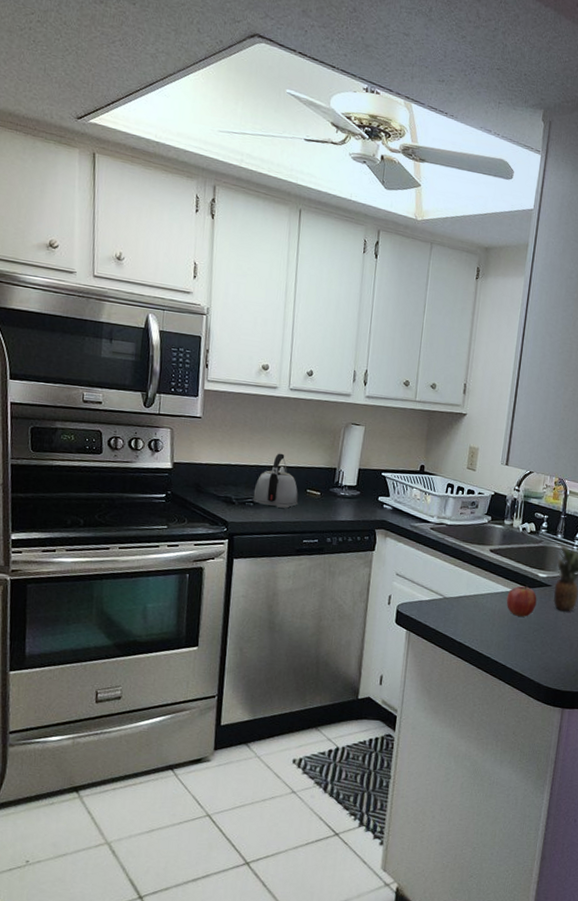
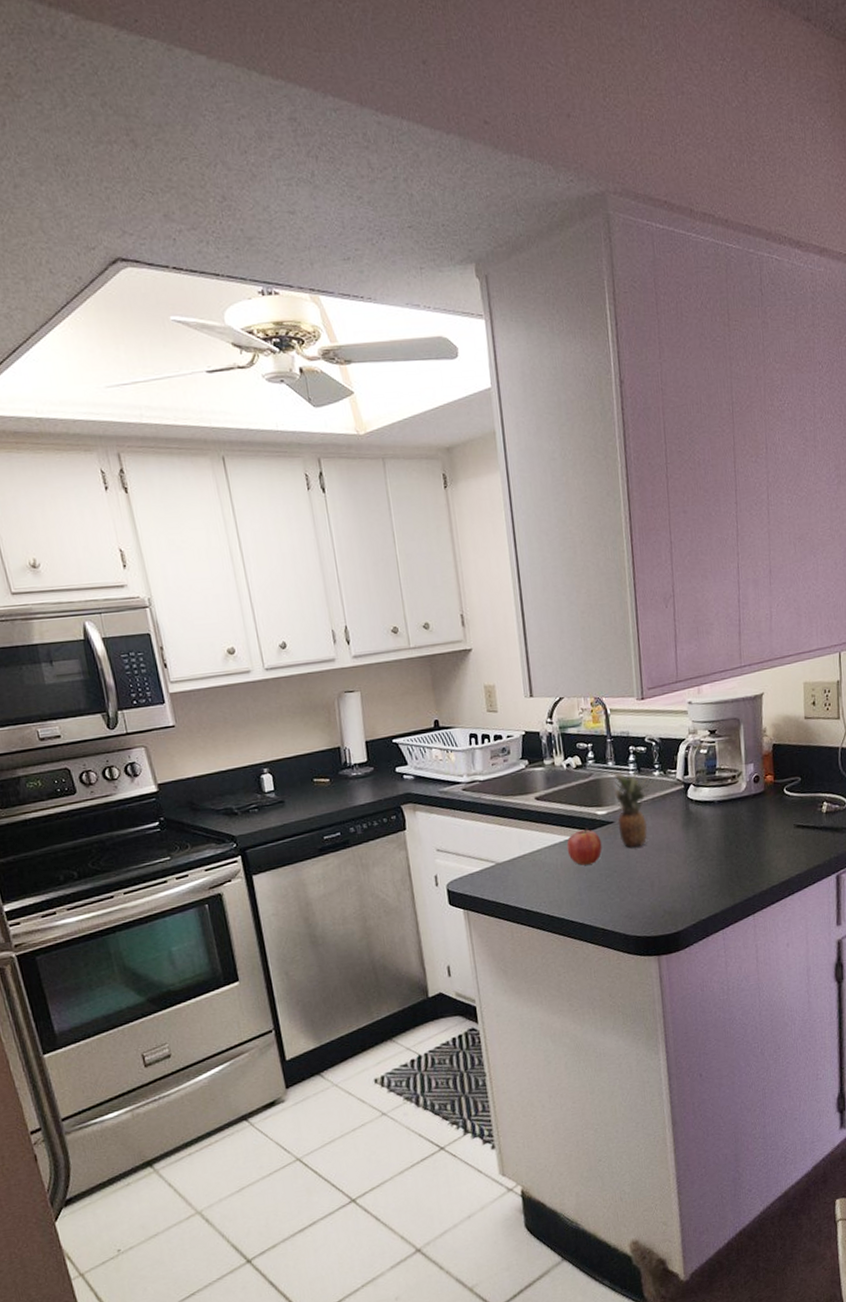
kettle: present [252,453,299,509] -> none [254,744,308,808]

